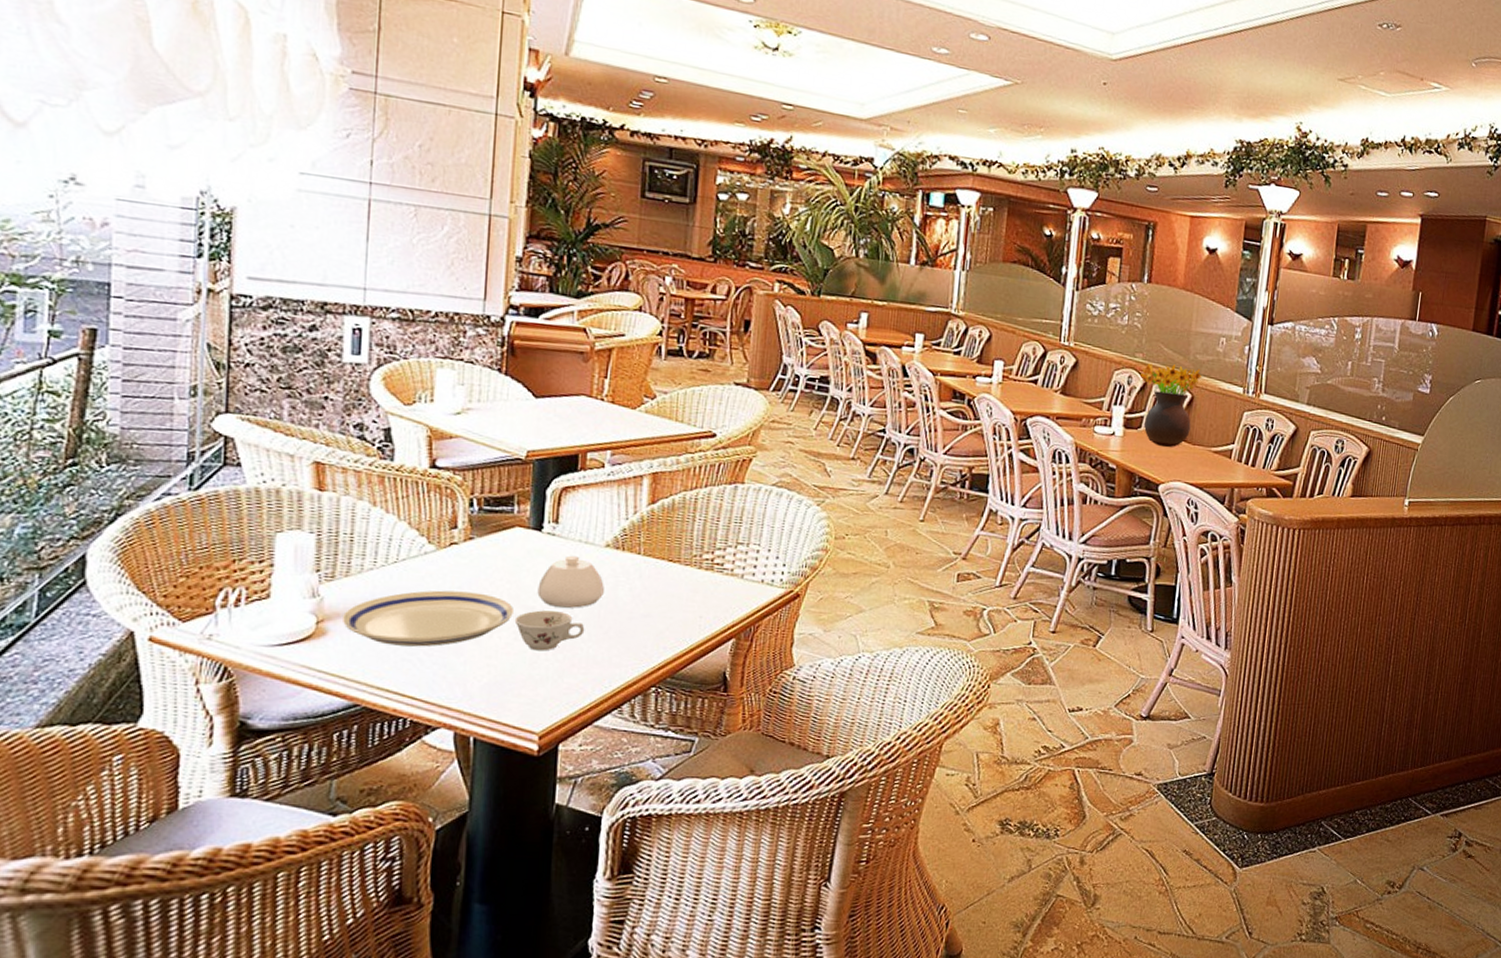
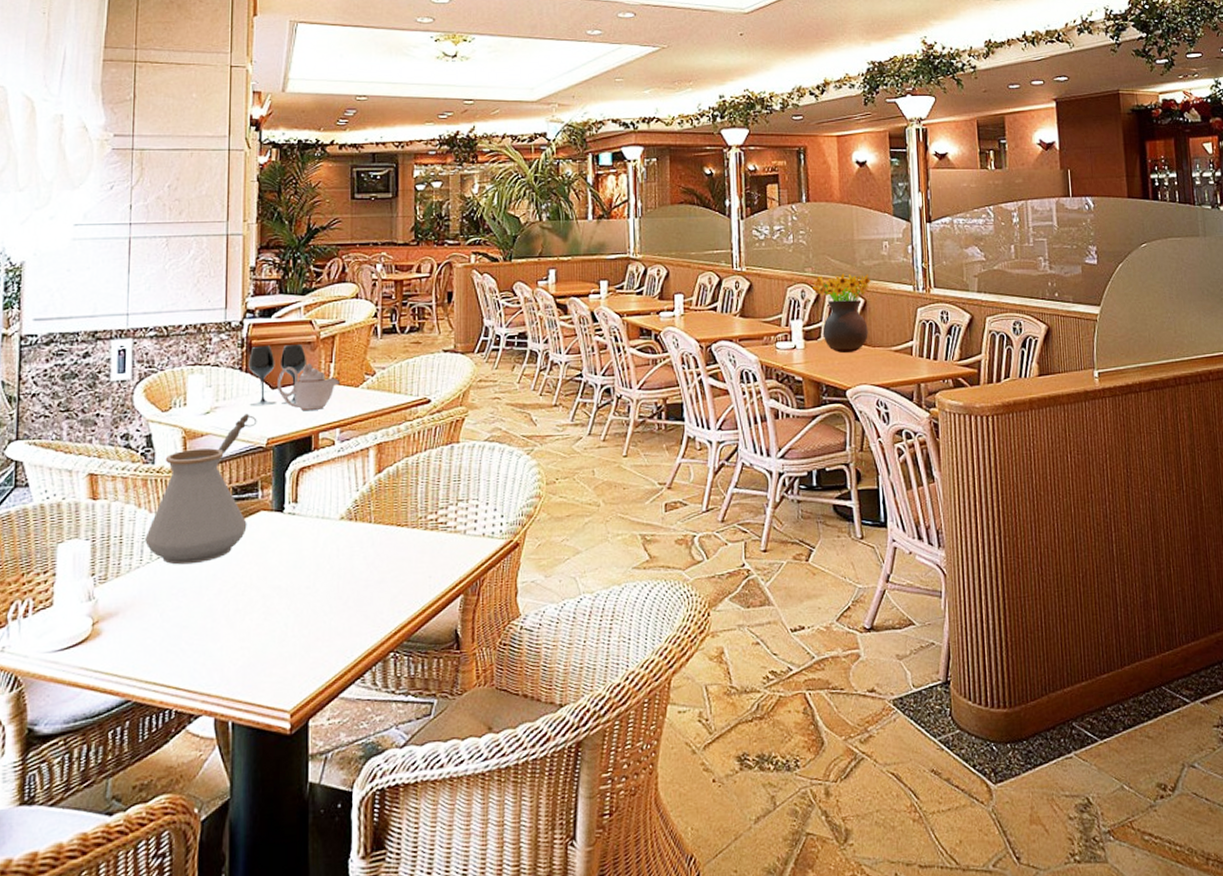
plate: present [341,590,513,647] -> none [113,578,262,639]
coffee pot: none [380,420,517,574] -> present [145,414,257,565]
wine glass: none [508,347,579,419] -> present [248,344,308,407]
teacup: present [514,610,585,651] -> none [263,587,326,629]
sugar bowl: present [537,555,605,608] -> none [282,531,342,584]
teapot: none [541,375,614,428] -> present [276,363,340,412]

